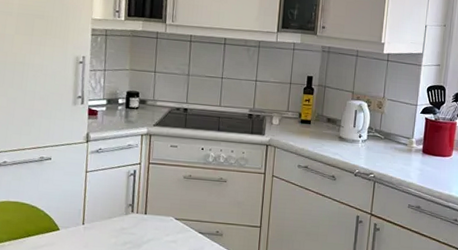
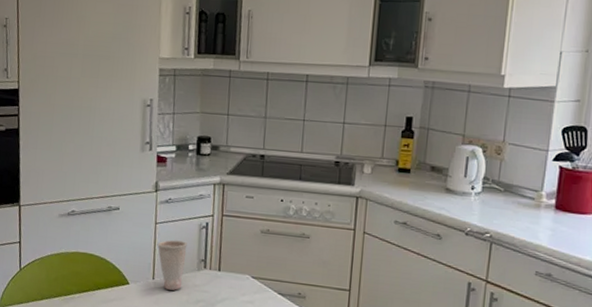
cup: none [87,187,116,234] -> present [157,240,187,291]

